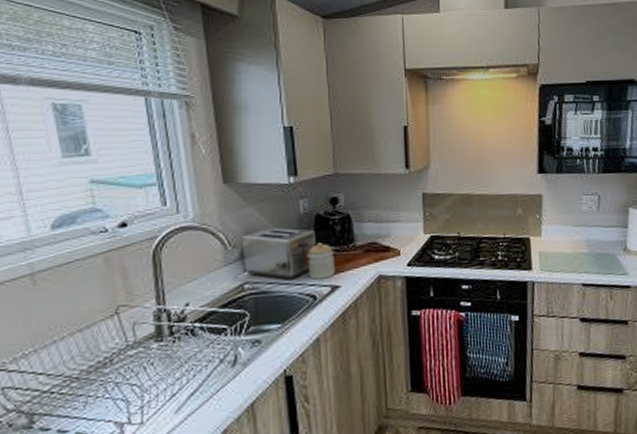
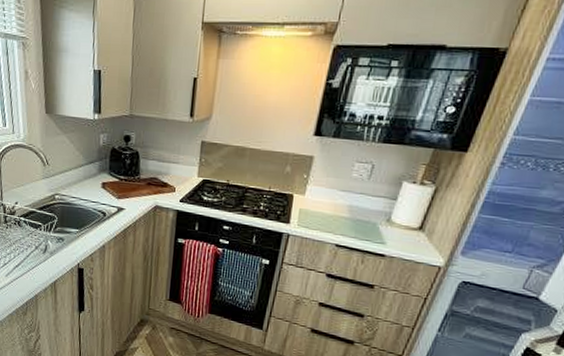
toaster: present [241,226,316,280] -> none [55,153,110,197]
jar: present [308,242,336,280] -> none [101,171,123,201]

